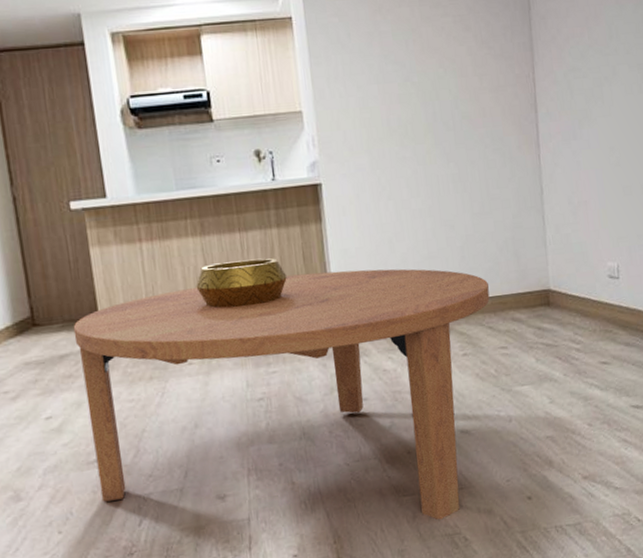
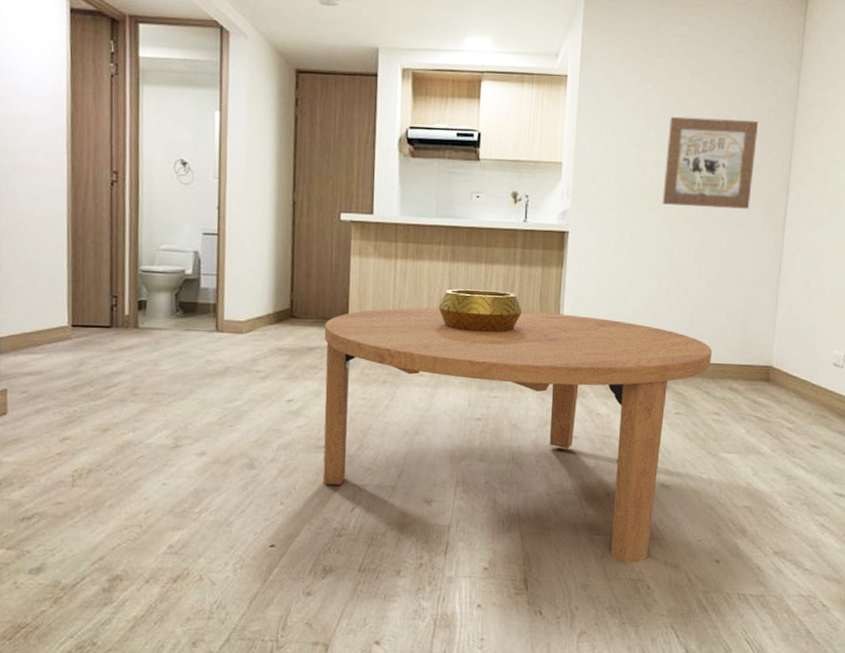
wall art: none [406,40,501,140] -> present [662,116,758,209]

